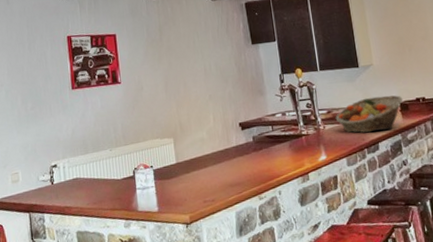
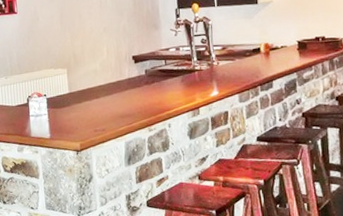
fruit basket: present [335,95,403,133] -> none [230,33,302,70]

